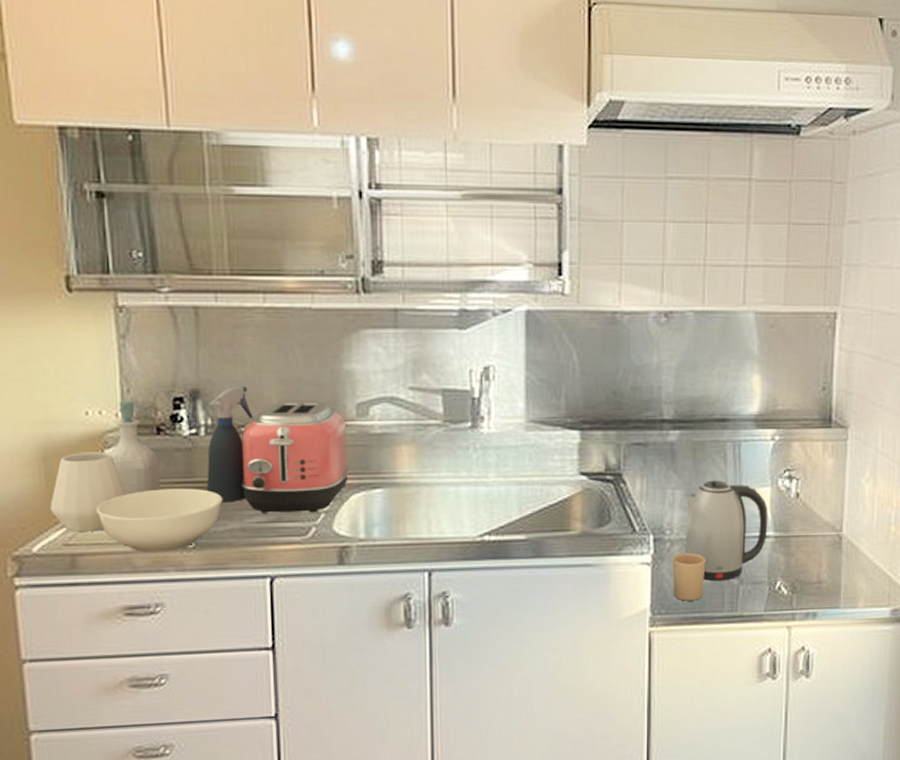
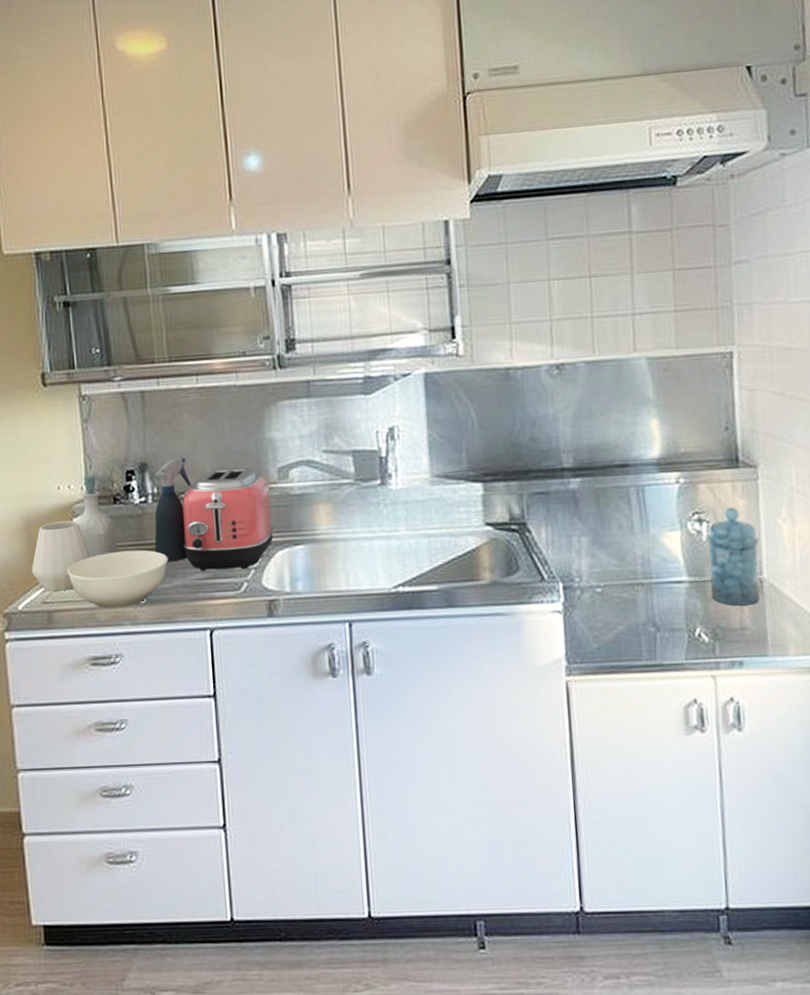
mug: present [673,552,706,601] -> none [584,600,619,650]
kettle: present [685,480,768,580] -> none [592,526,681,628]
canister: none [793,466,843,561] -> present [707,507,760,606]

